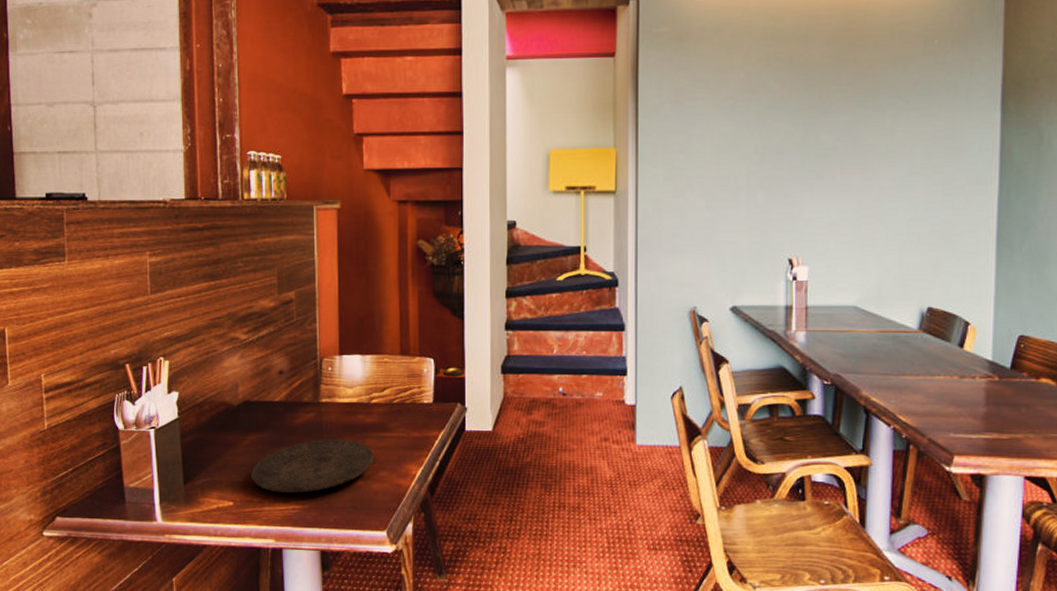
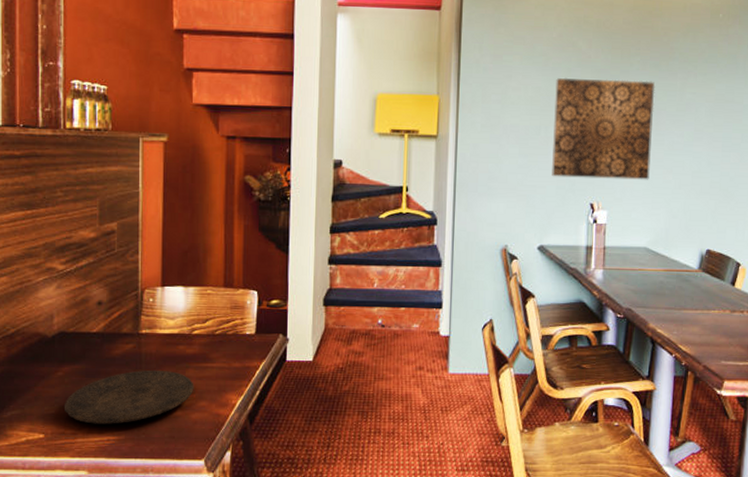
wall art: none [743,120,861,231] -> present [552,77,656,180]

